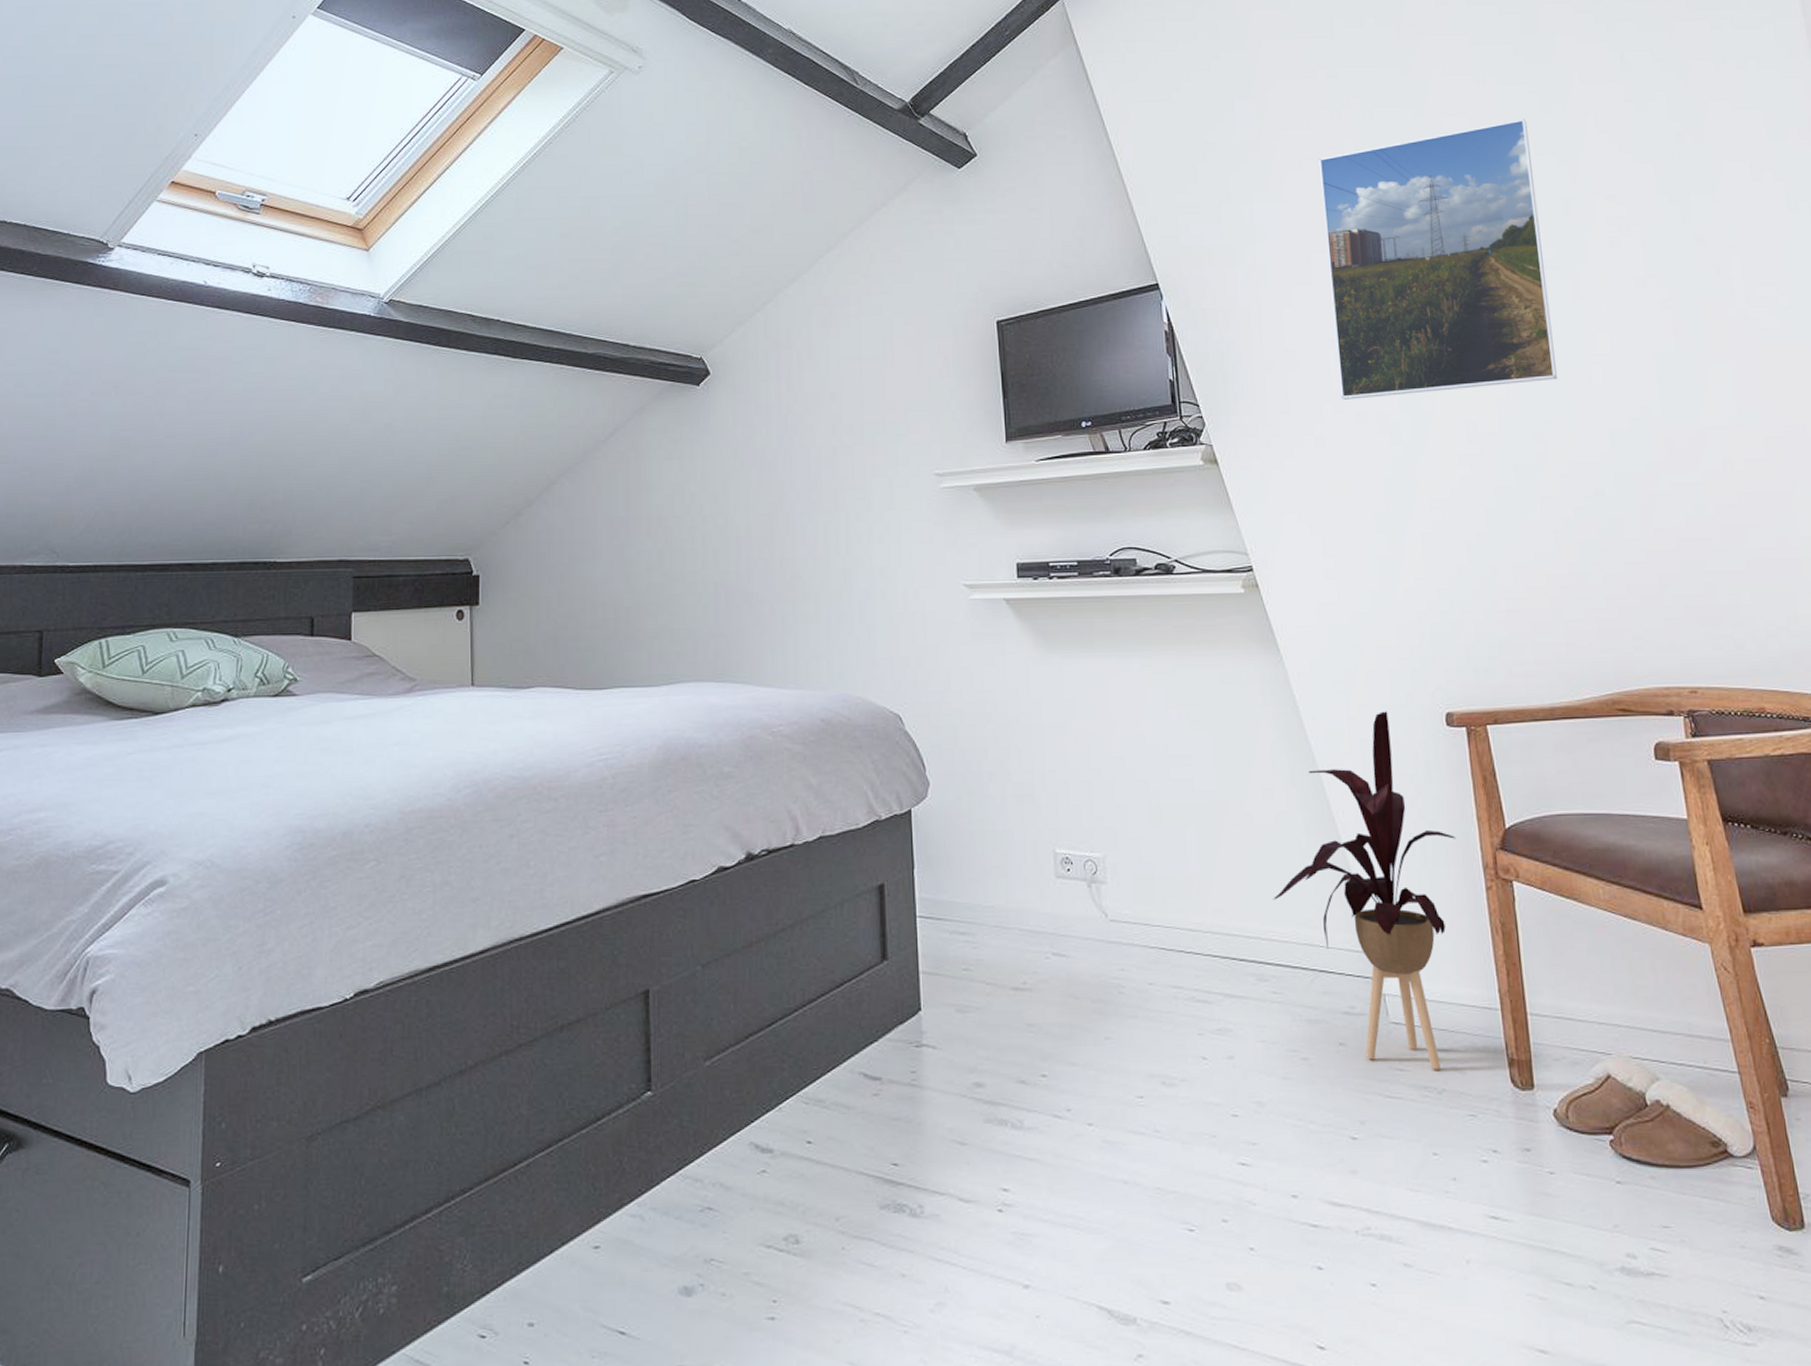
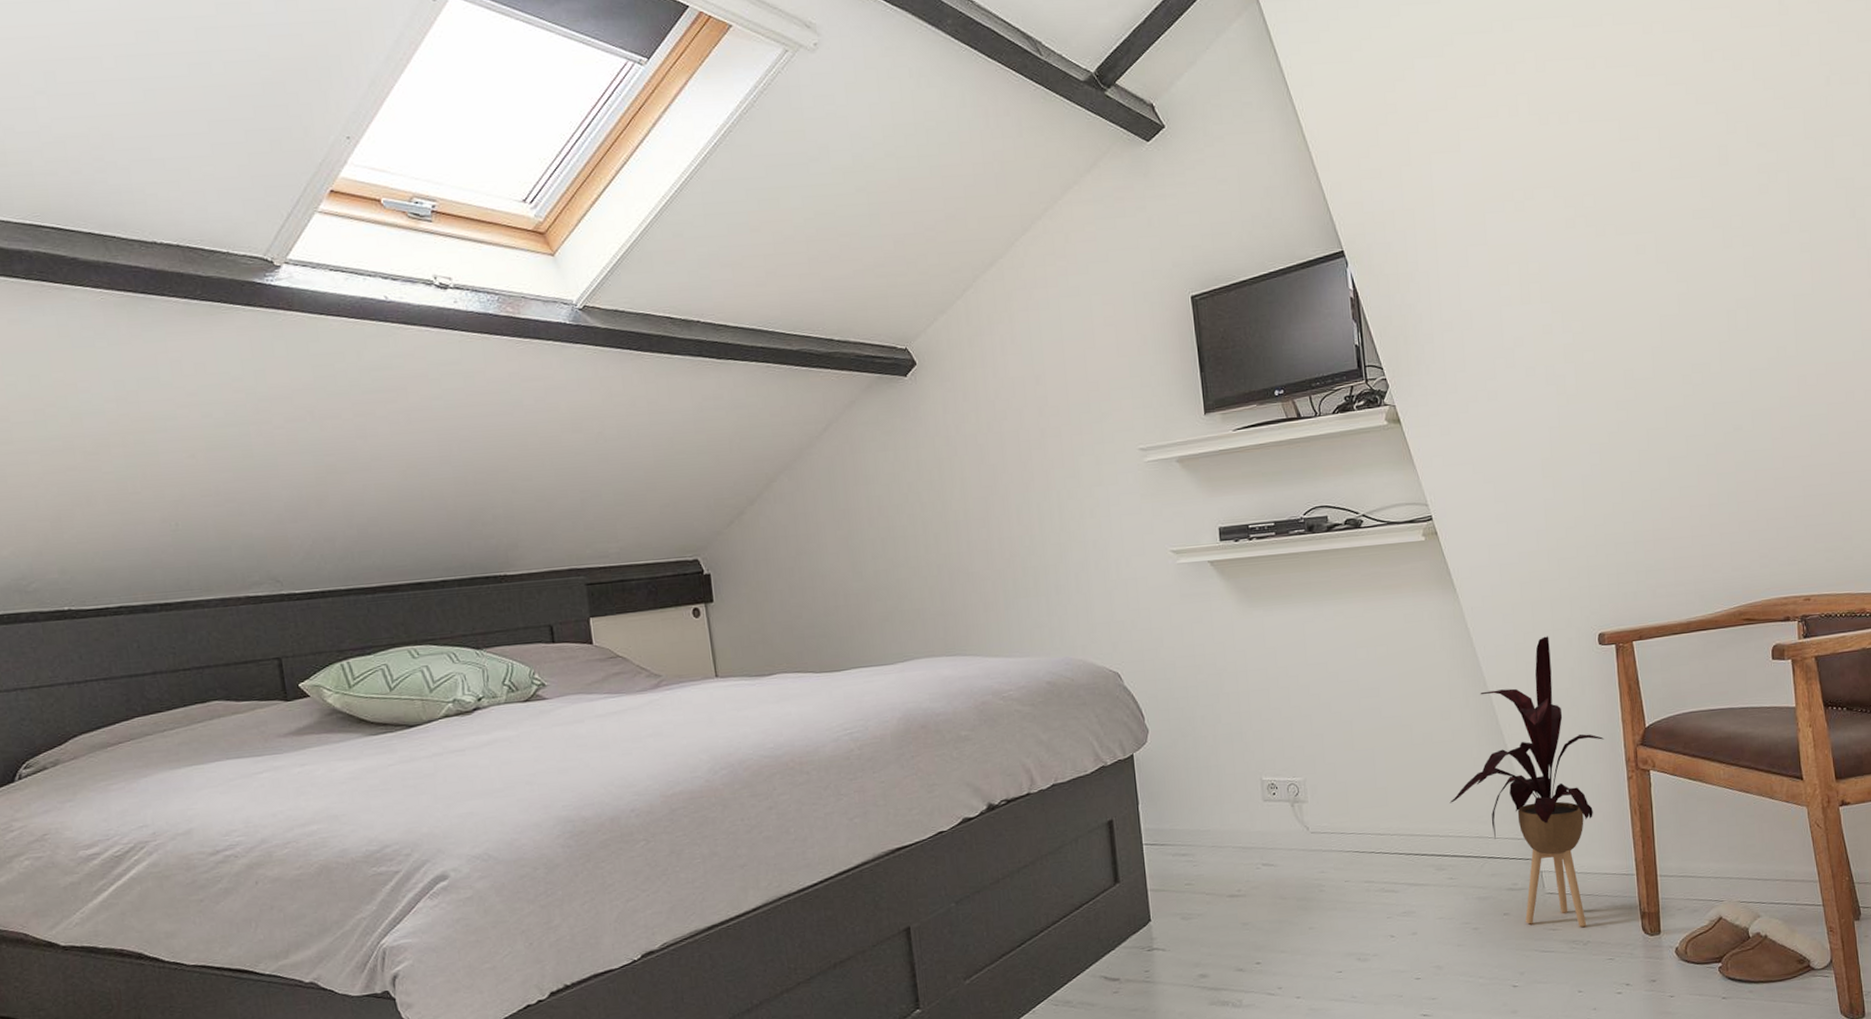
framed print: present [1318,118,1558,400] -> none [1494,67,1707,355]

